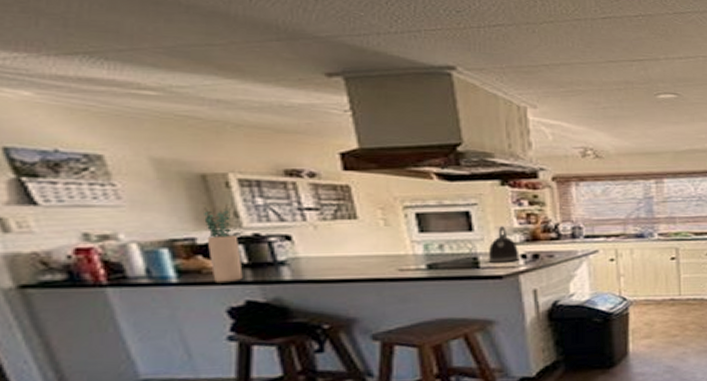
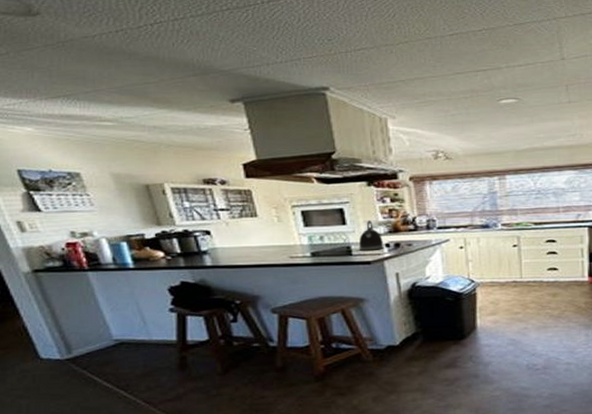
vase: present [204,204,243,284] -> none [149,207,178,269]

